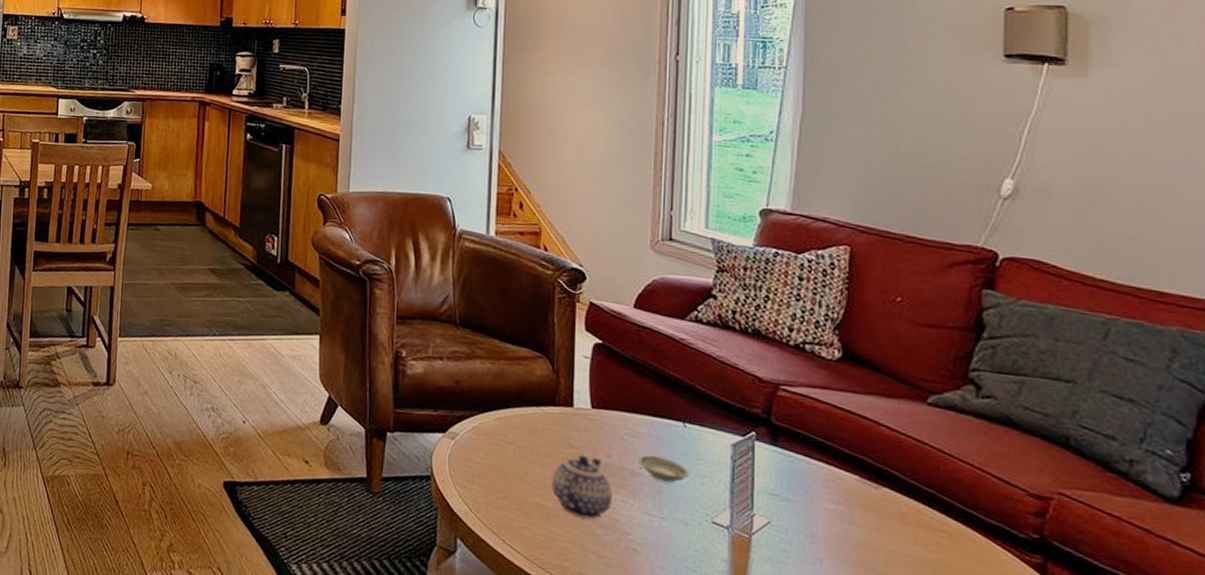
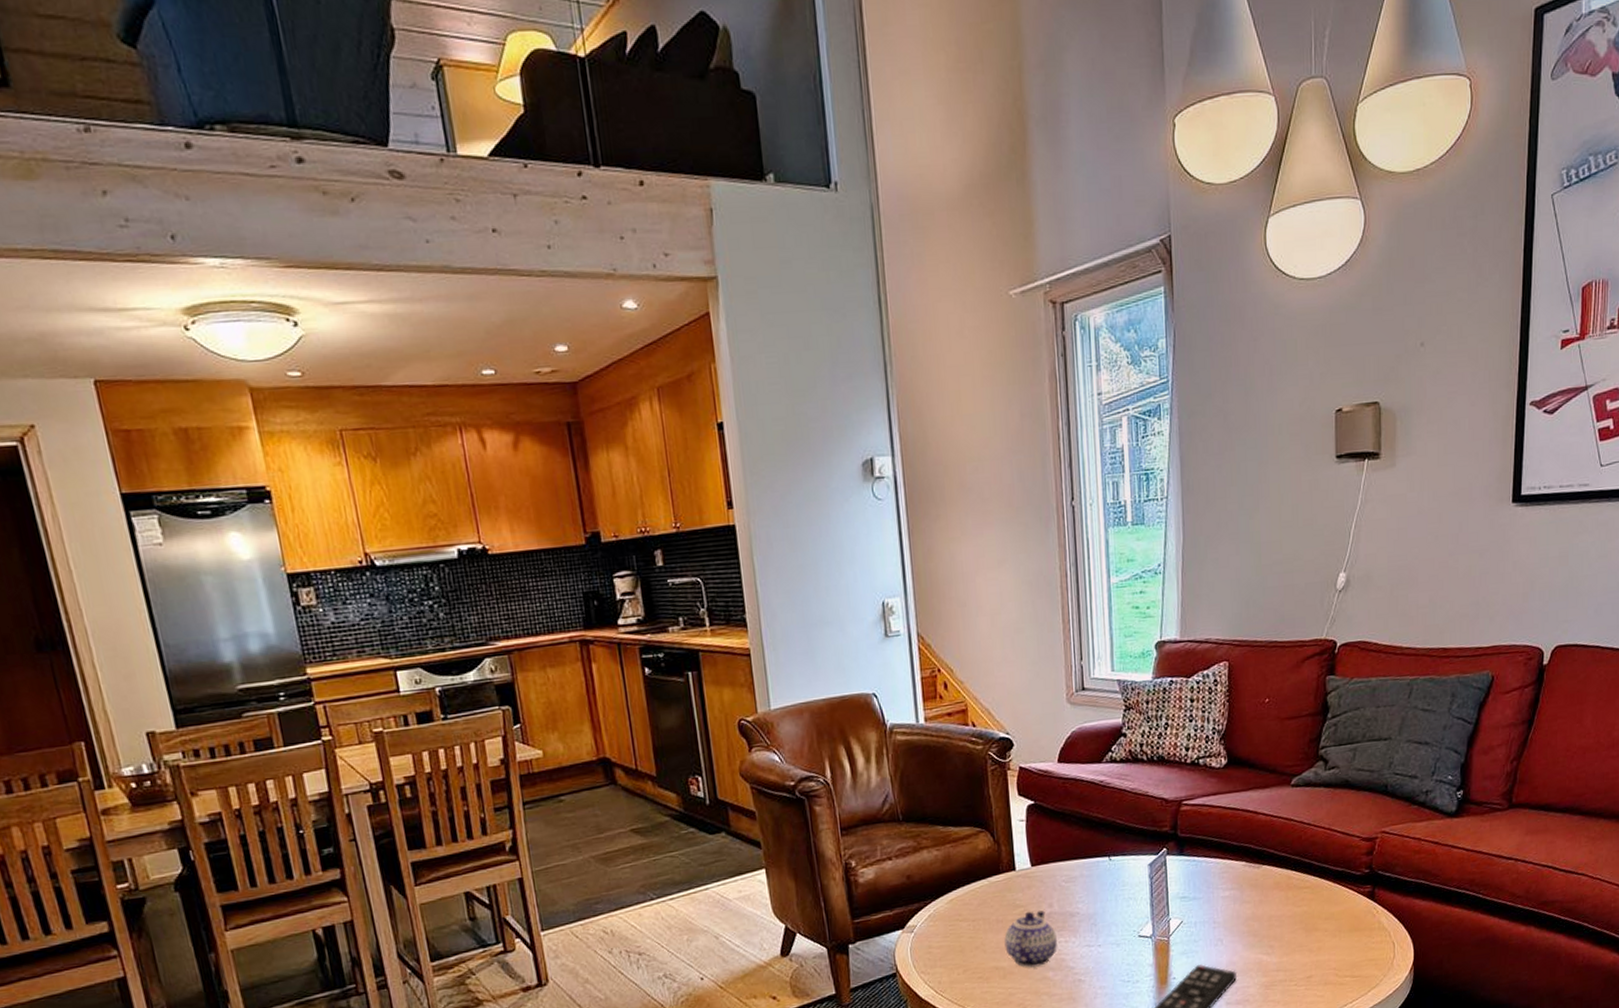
saucer: present [638,454,690,483] -> none [1075,892,1118,914]

